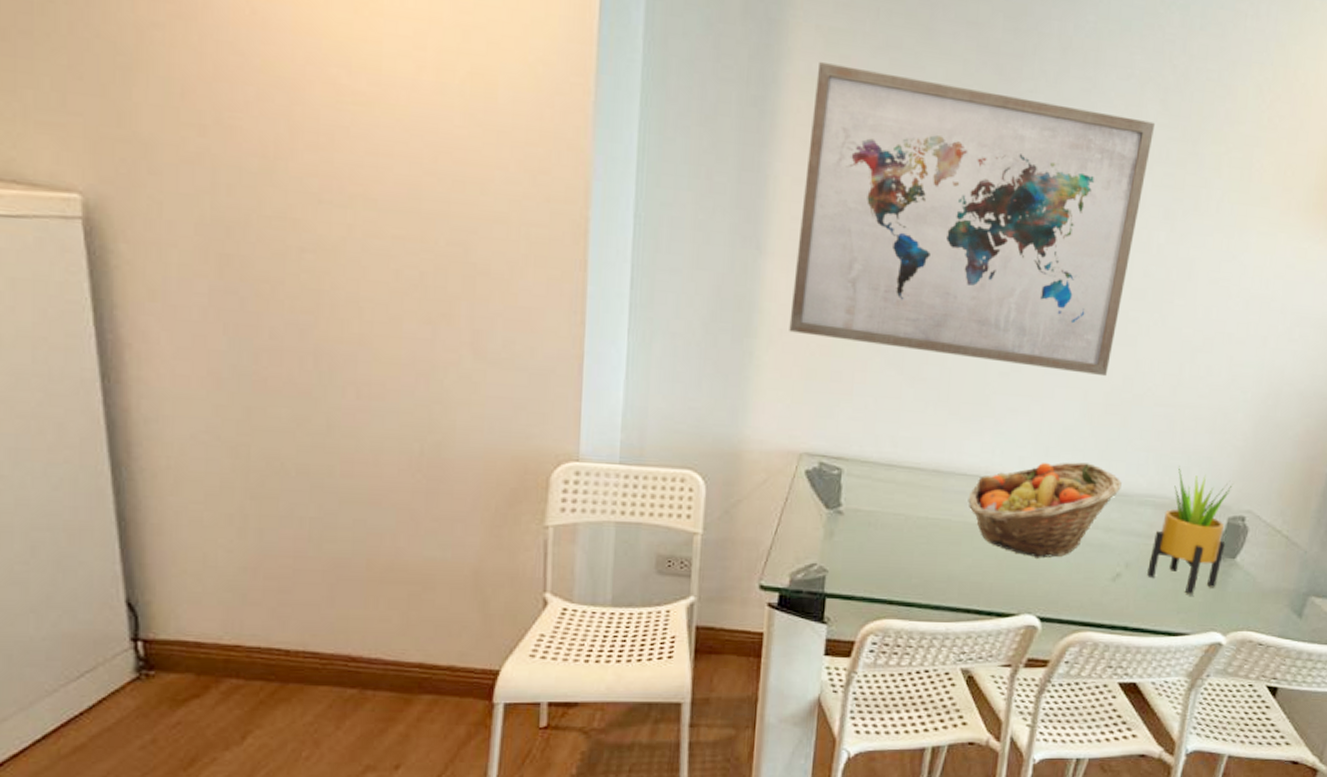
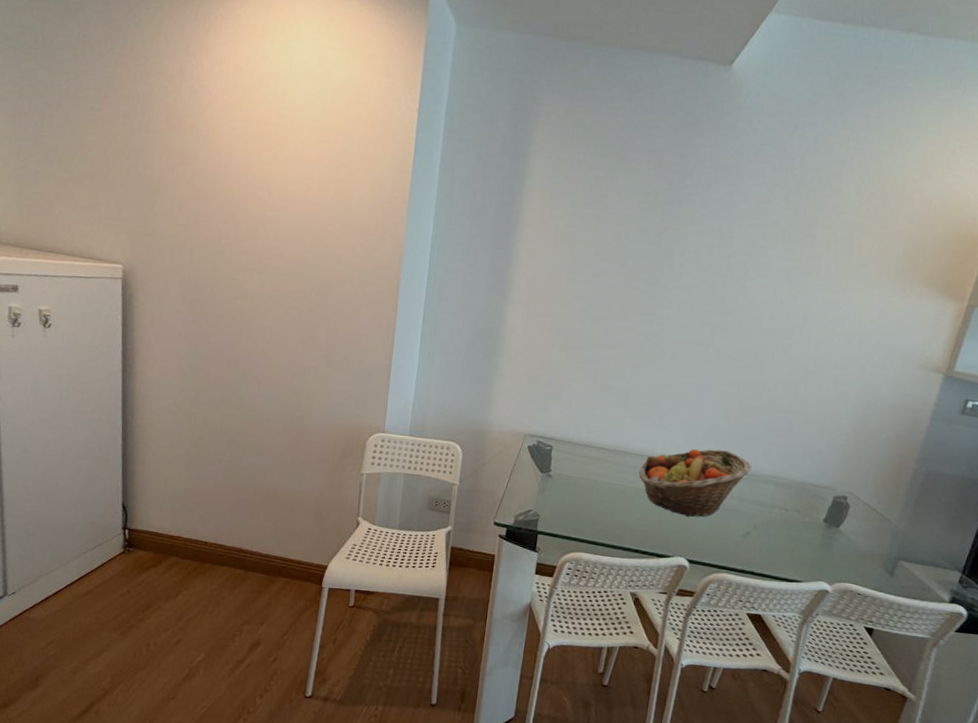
wall art: present [789,62,1156,377] -> none [521,179,780,390]
potted plant: present [1147,466,1233,596] -> none [770,456,837,553]

